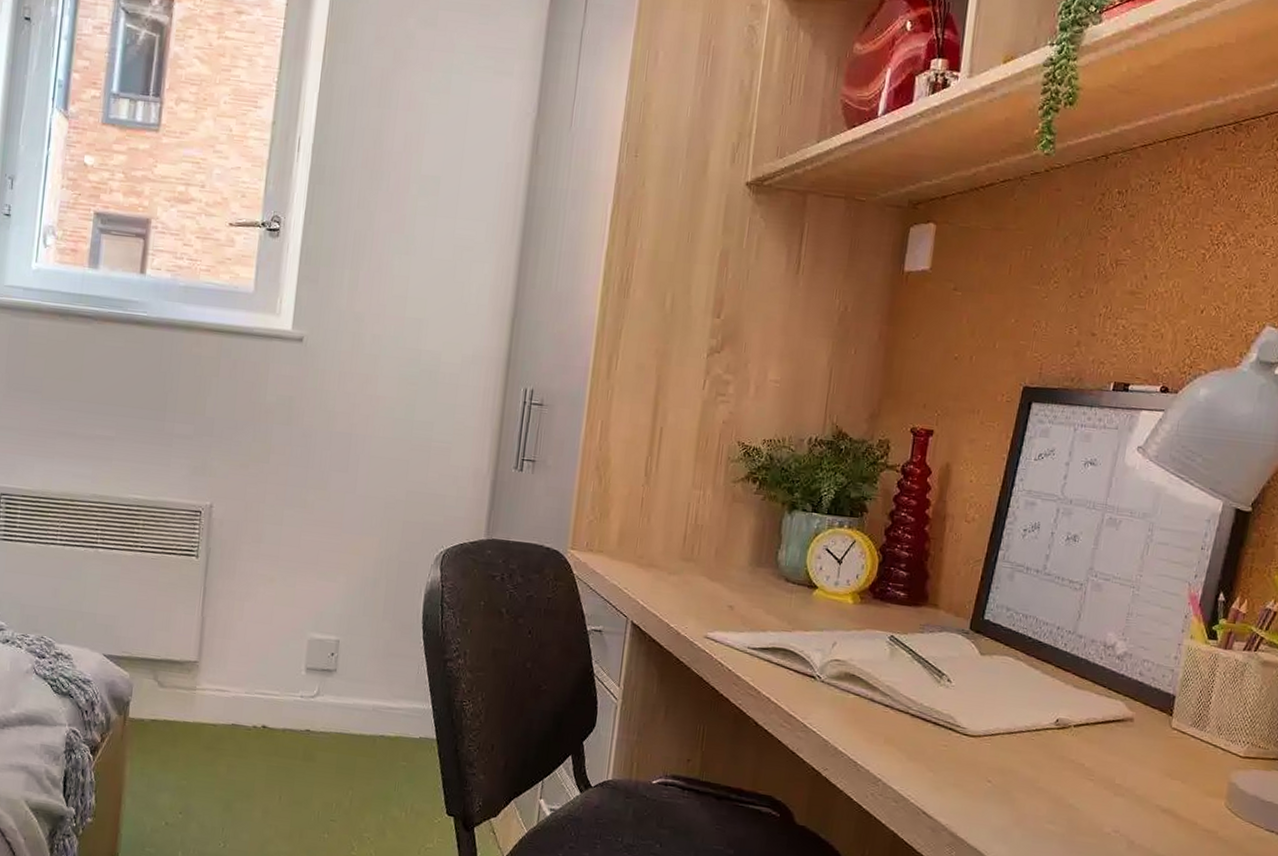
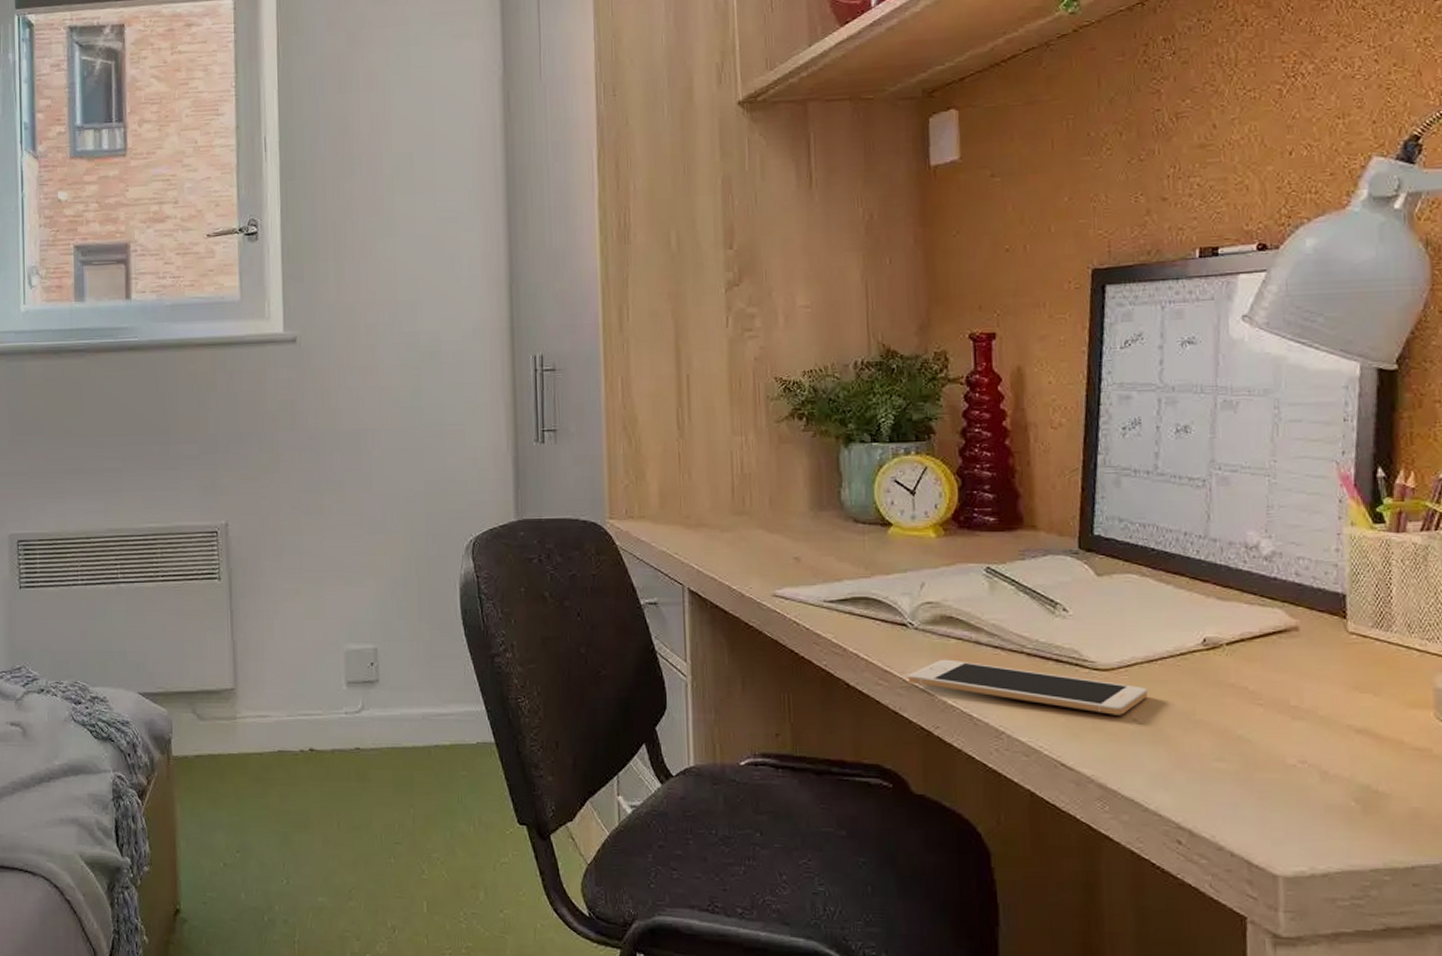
cell phone: none [808,710,1005,776] -> present [907,659,1149,715]

